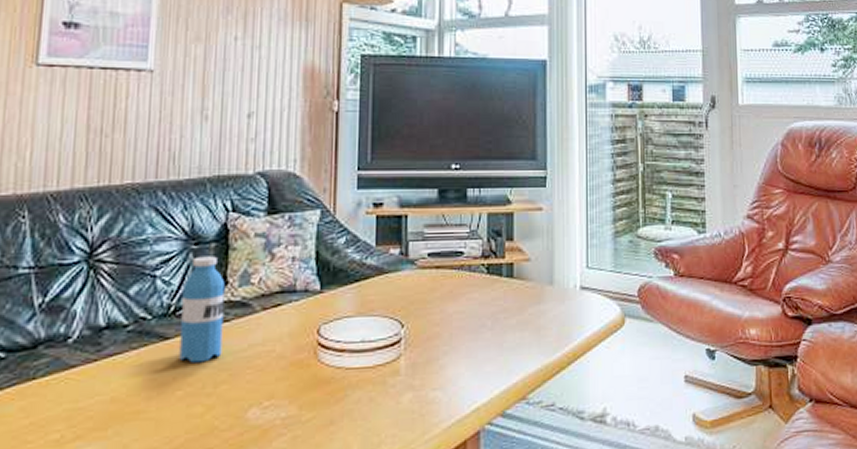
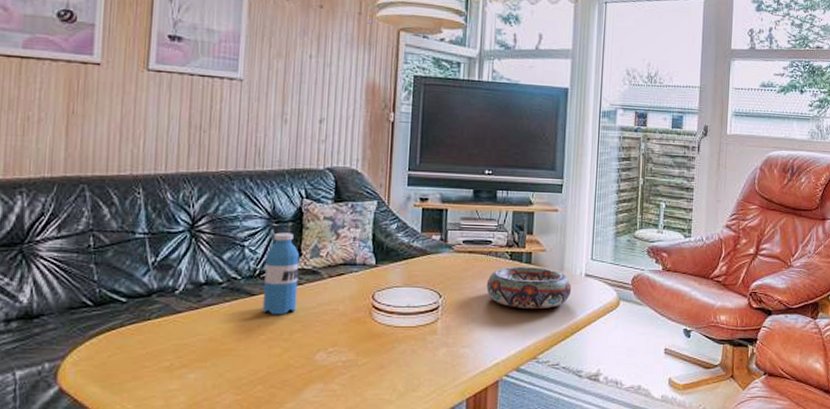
decorative bowl: none [459,281,565,335] -> present [486,266,572,309]

